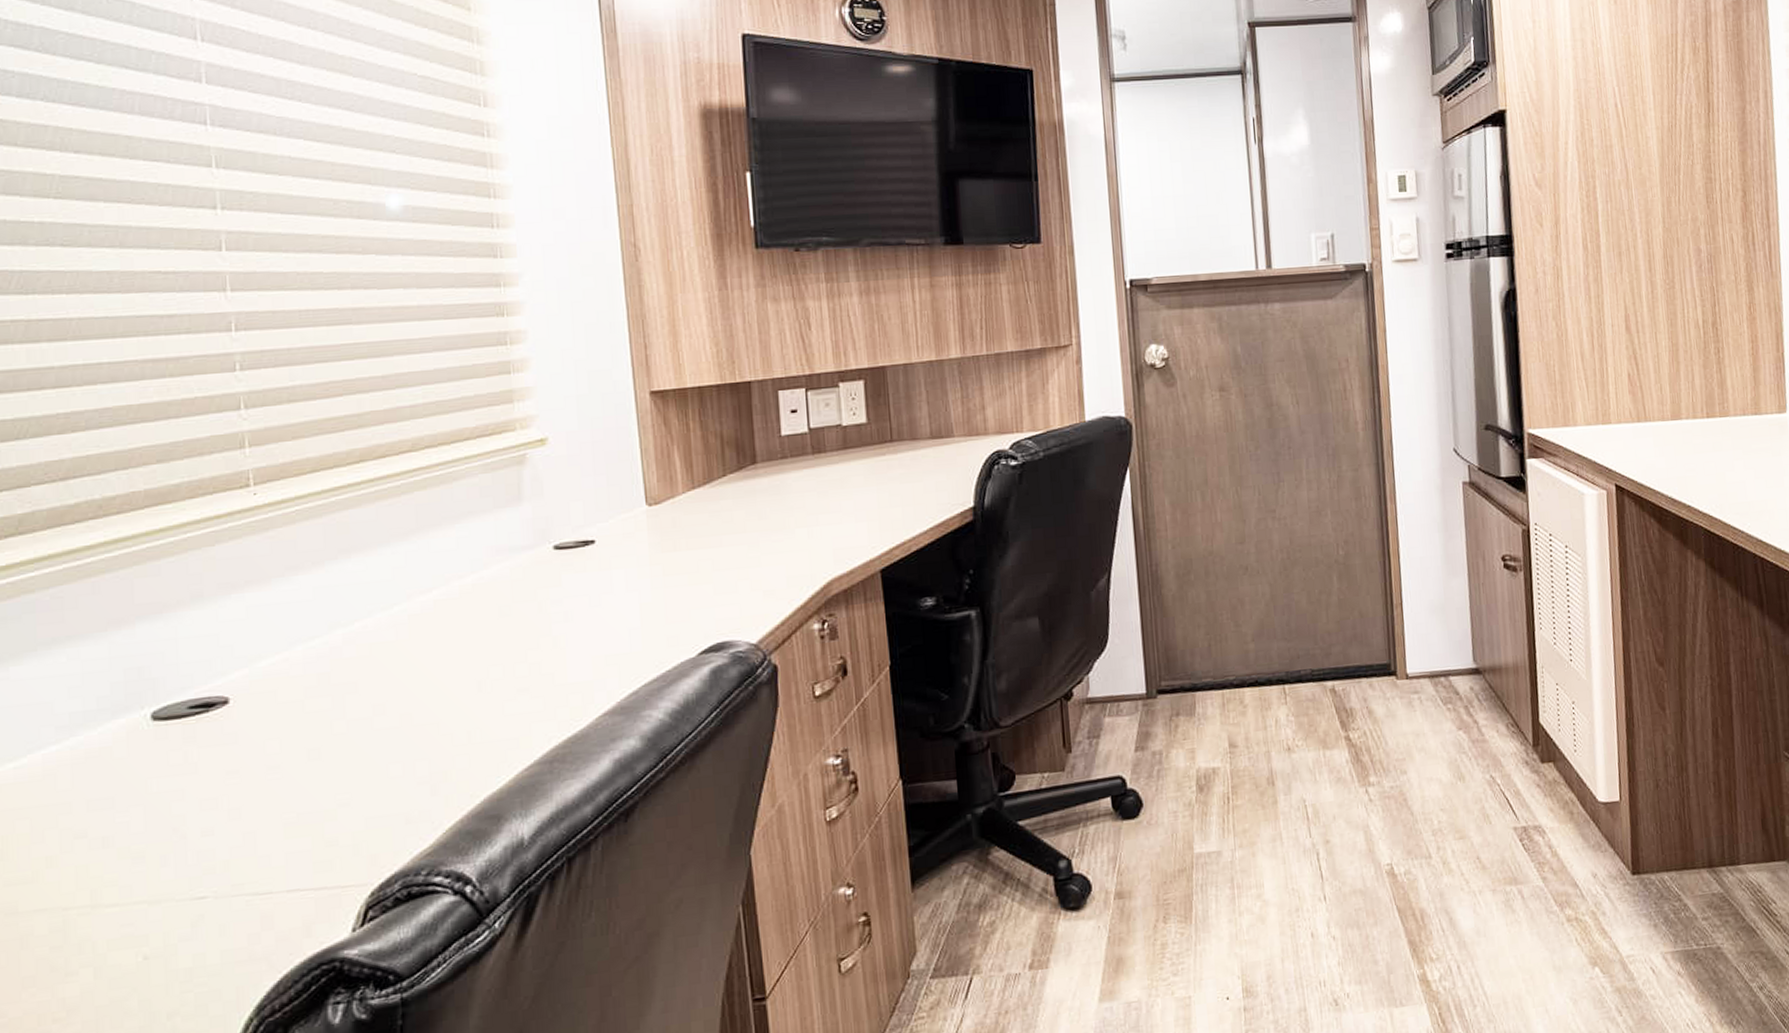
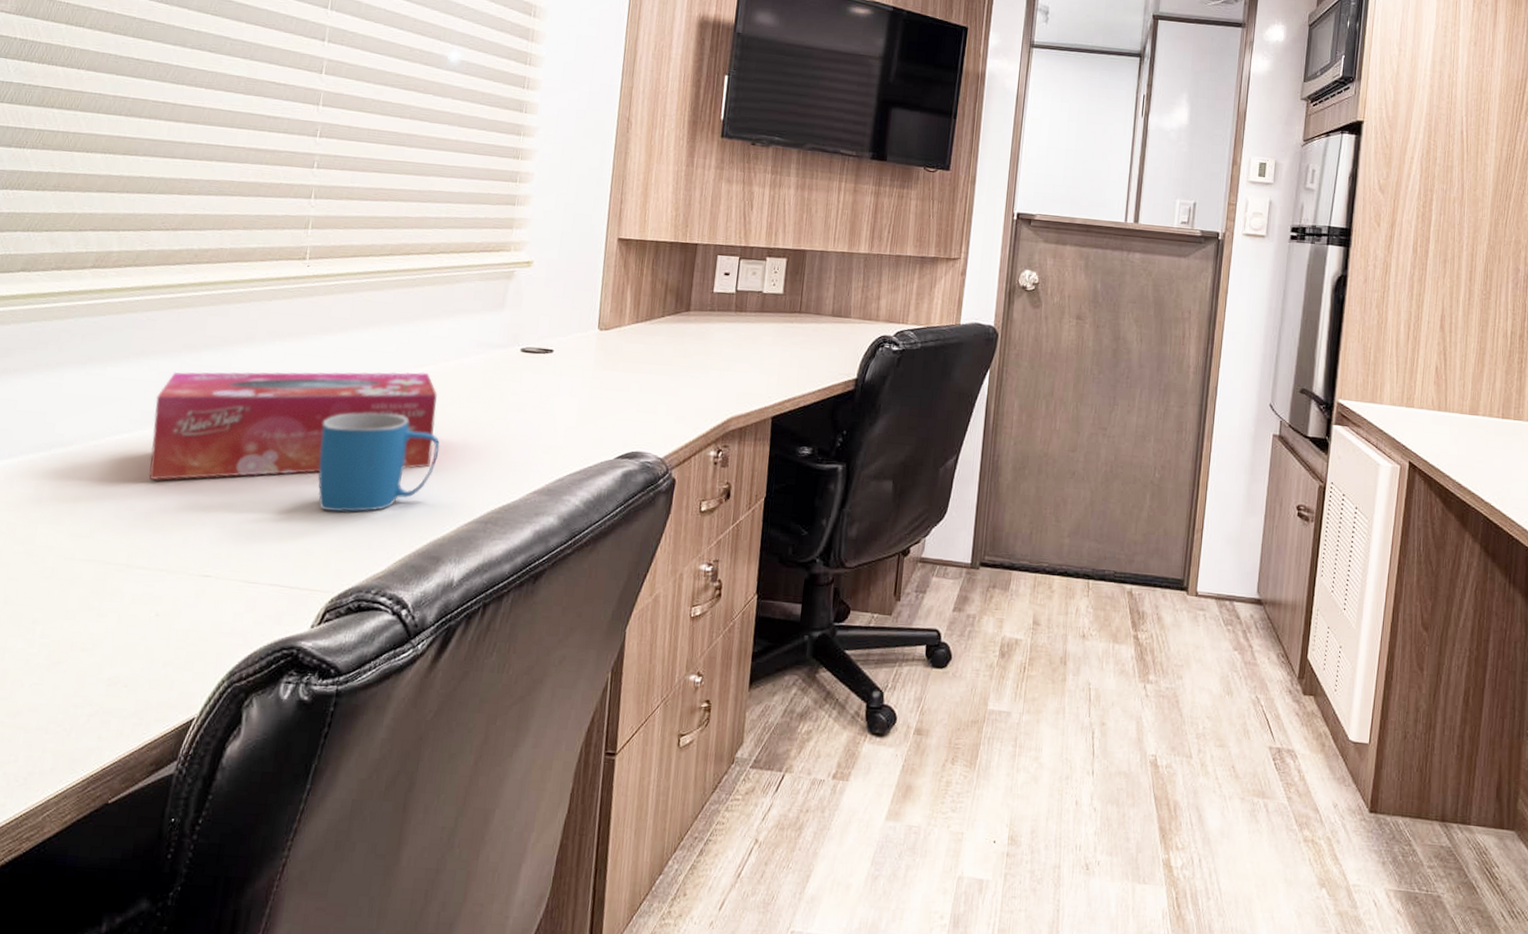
tissue box: none [85,596,466,797] -> present [149,371,437,481]
mug: none [315,654,474,788] -> present [317,413,440,512]

